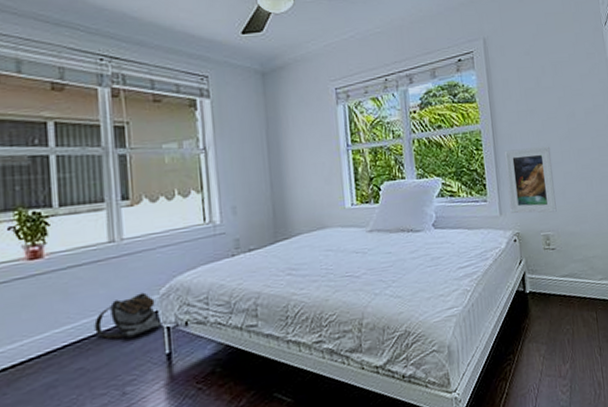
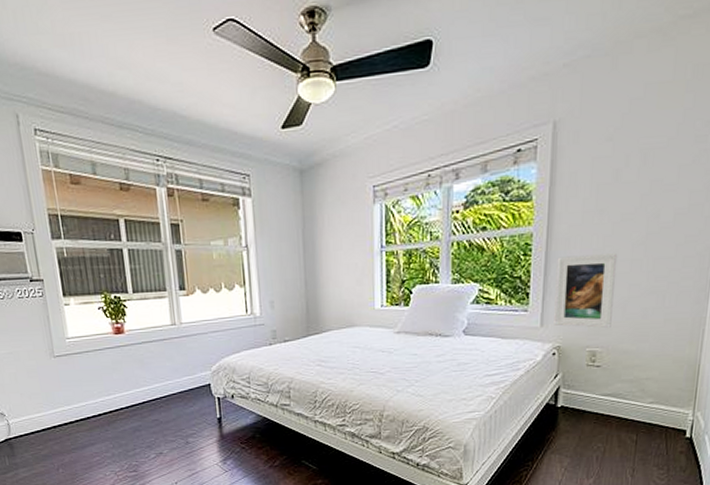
backpack: present [94,292,162,339] -> none [164,368,214,402]

